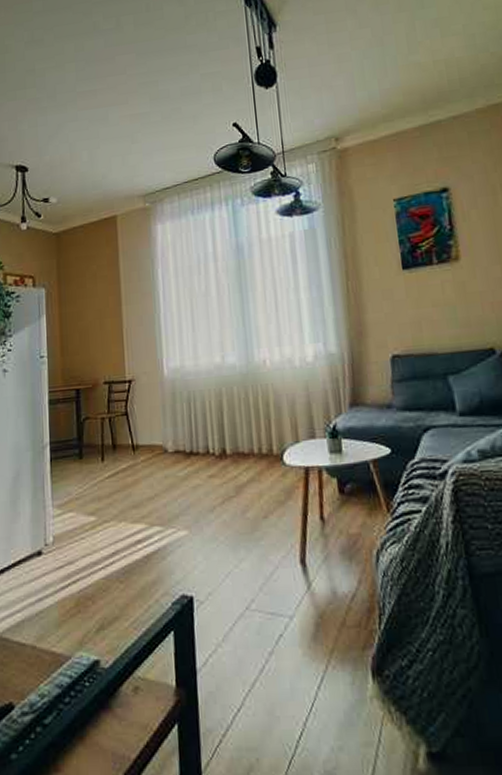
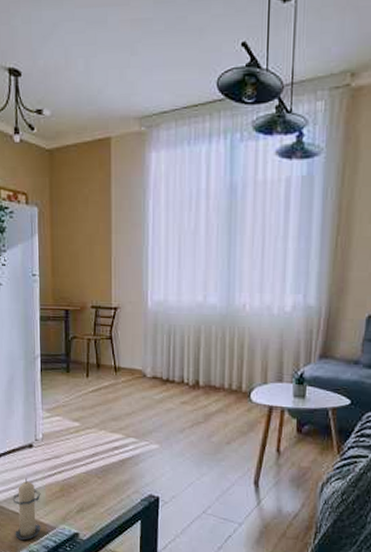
candle: none [18,595,53,681] -> present [12,477,41,540]

